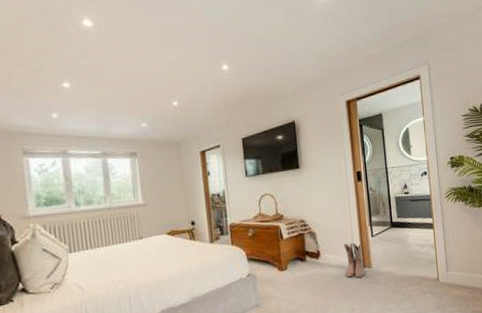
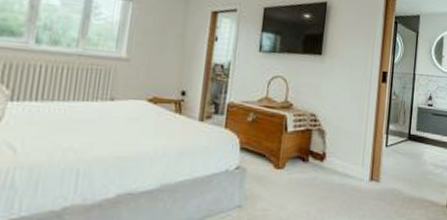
boots: present [343,242,366,278] -> none [349,149,374,192]

